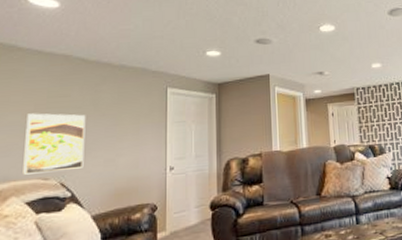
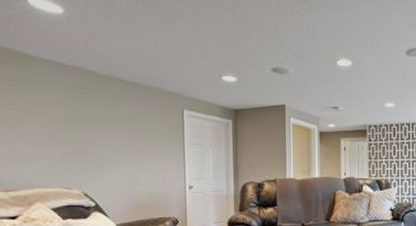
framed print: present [23,113,86,175] -> none [42,124,105,183]

